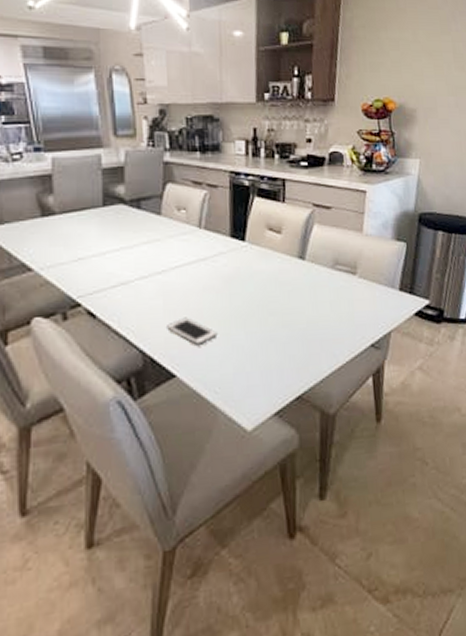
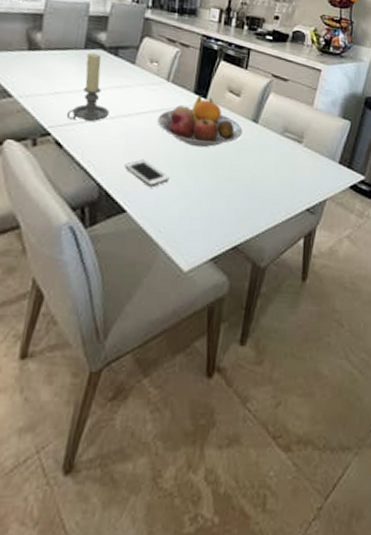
candle holder: none [94,209,141,286] -> present [66,52,110,121]
fruit bowl: none [195,238,289,295] -> present [157,94,242,148]

